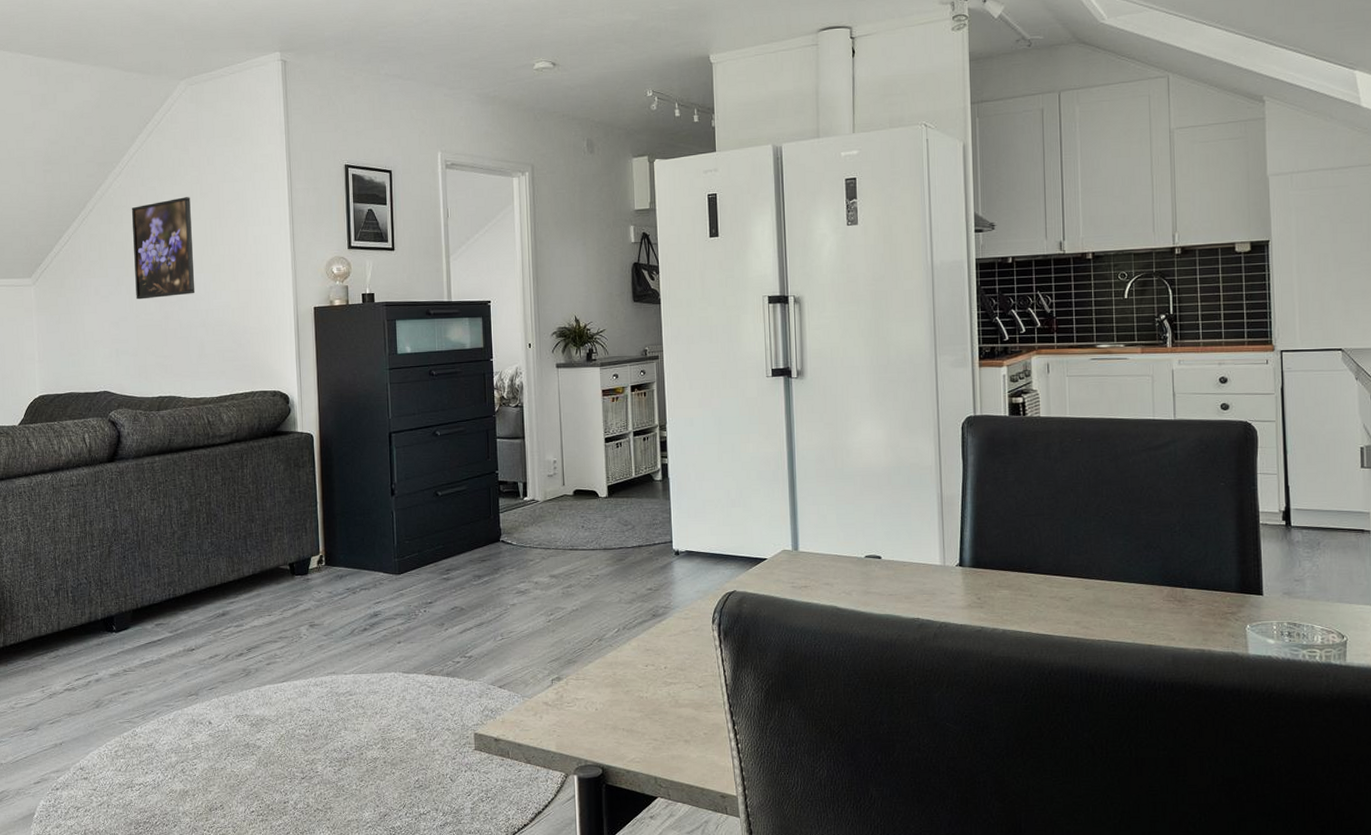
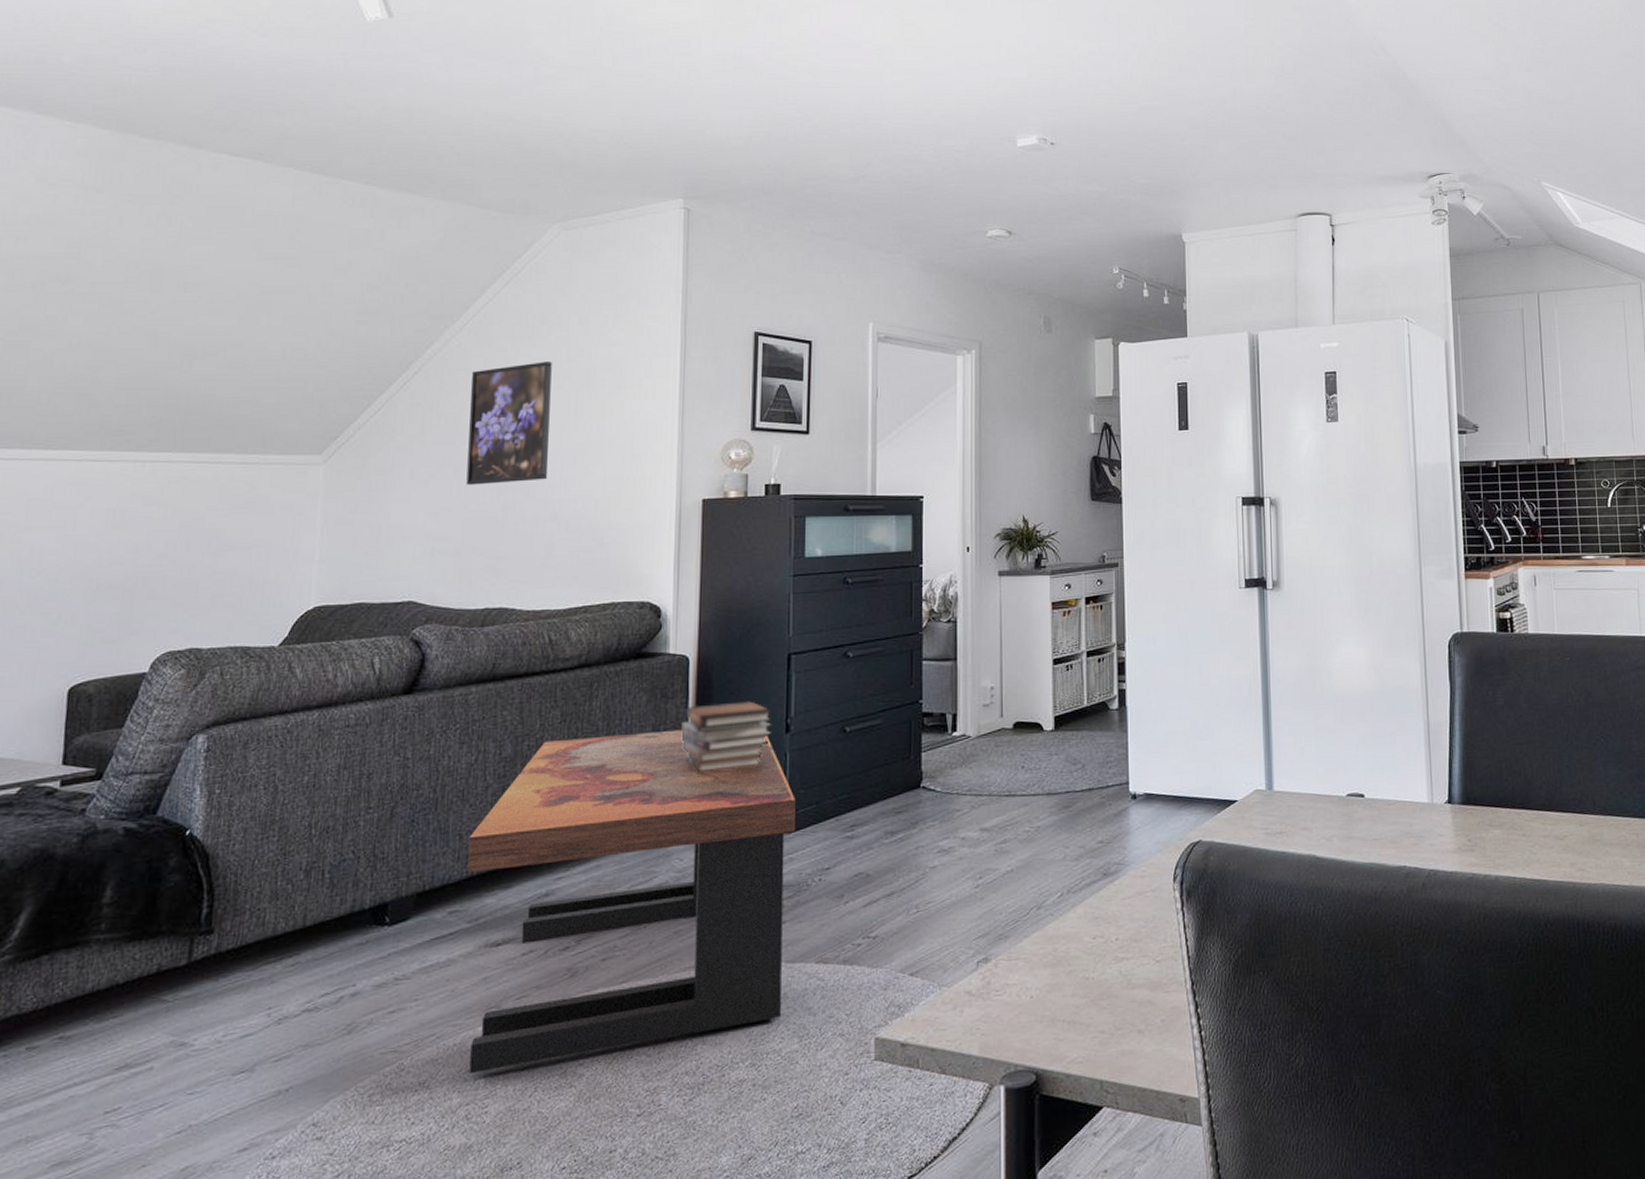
coffee table: none [165,492,403,741] -> present [467,729,795,1074]
book stack: none [311,469,381,526] -> present [681,700,773,773]

